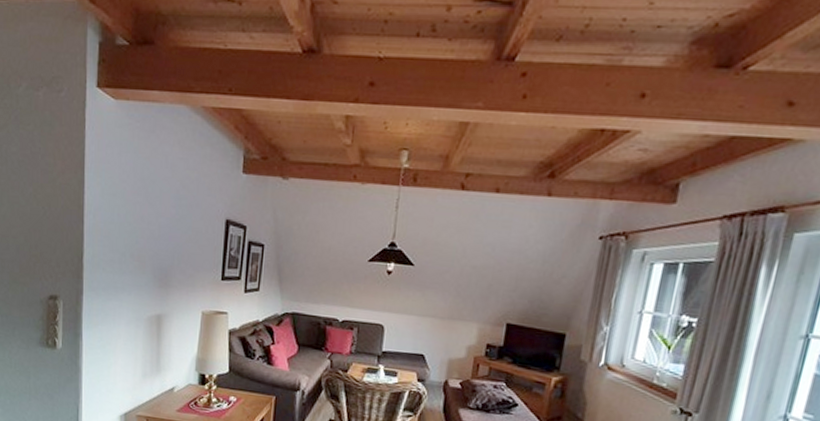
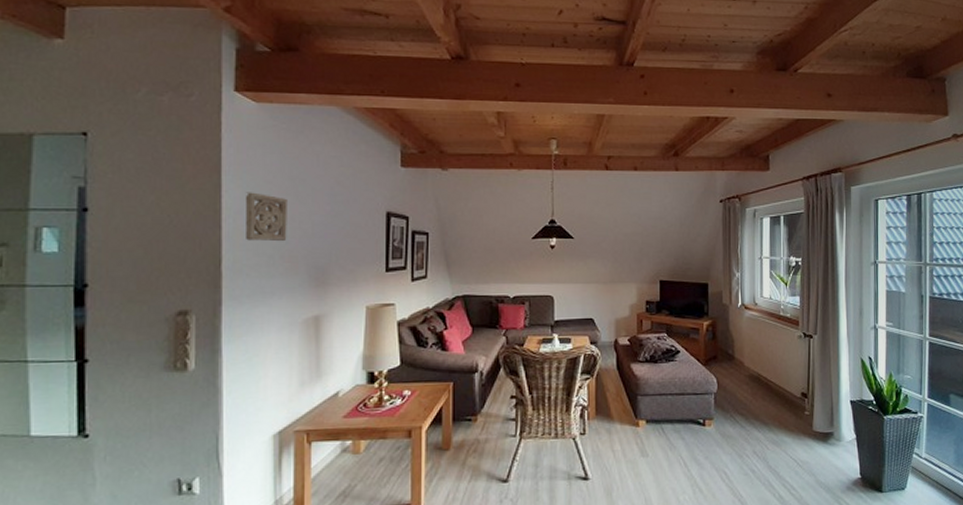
wall ornament: none [103,190,138,241] -> present [245,192,287,242]

